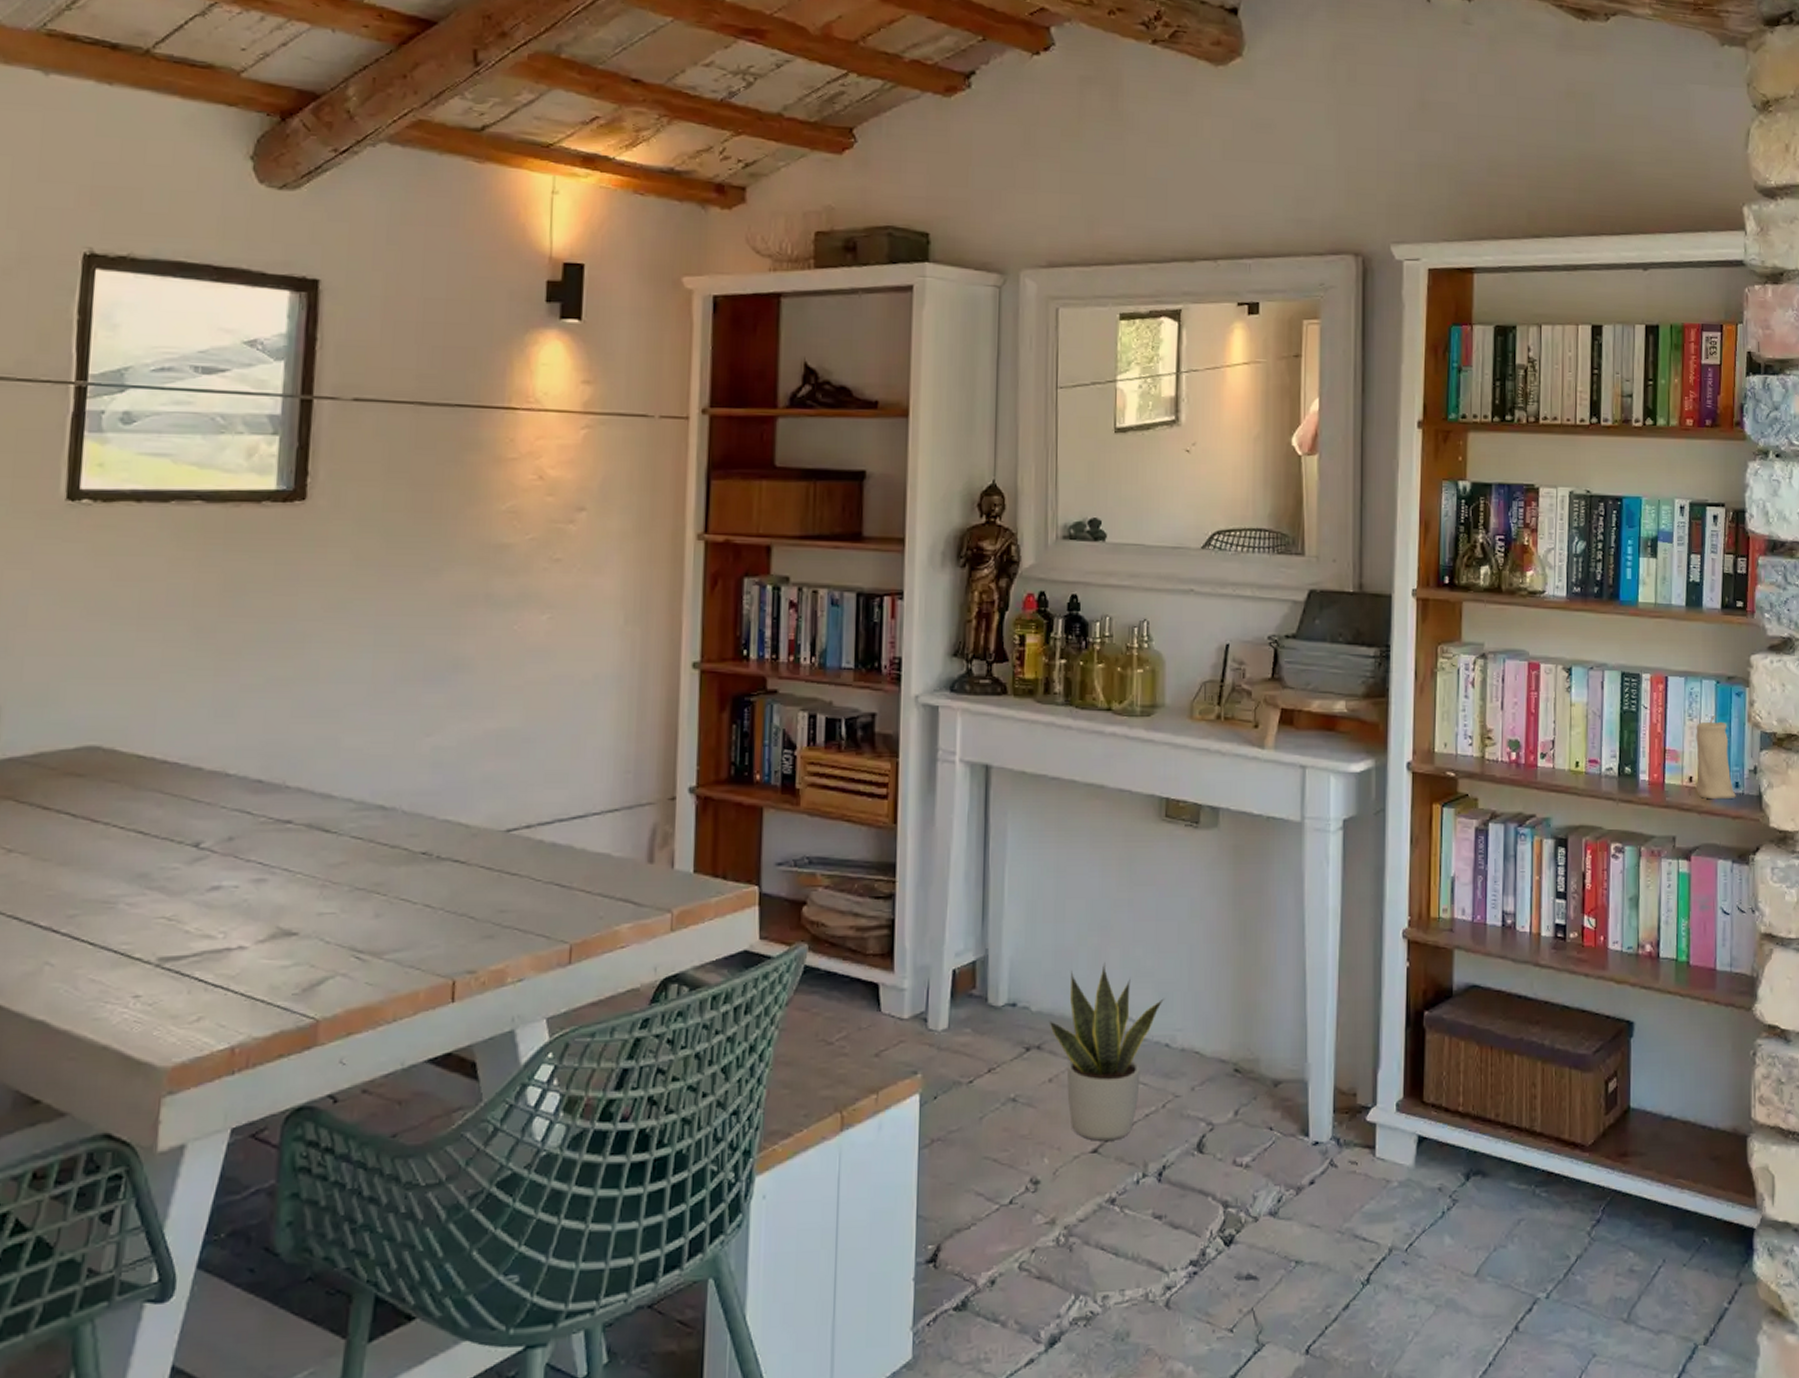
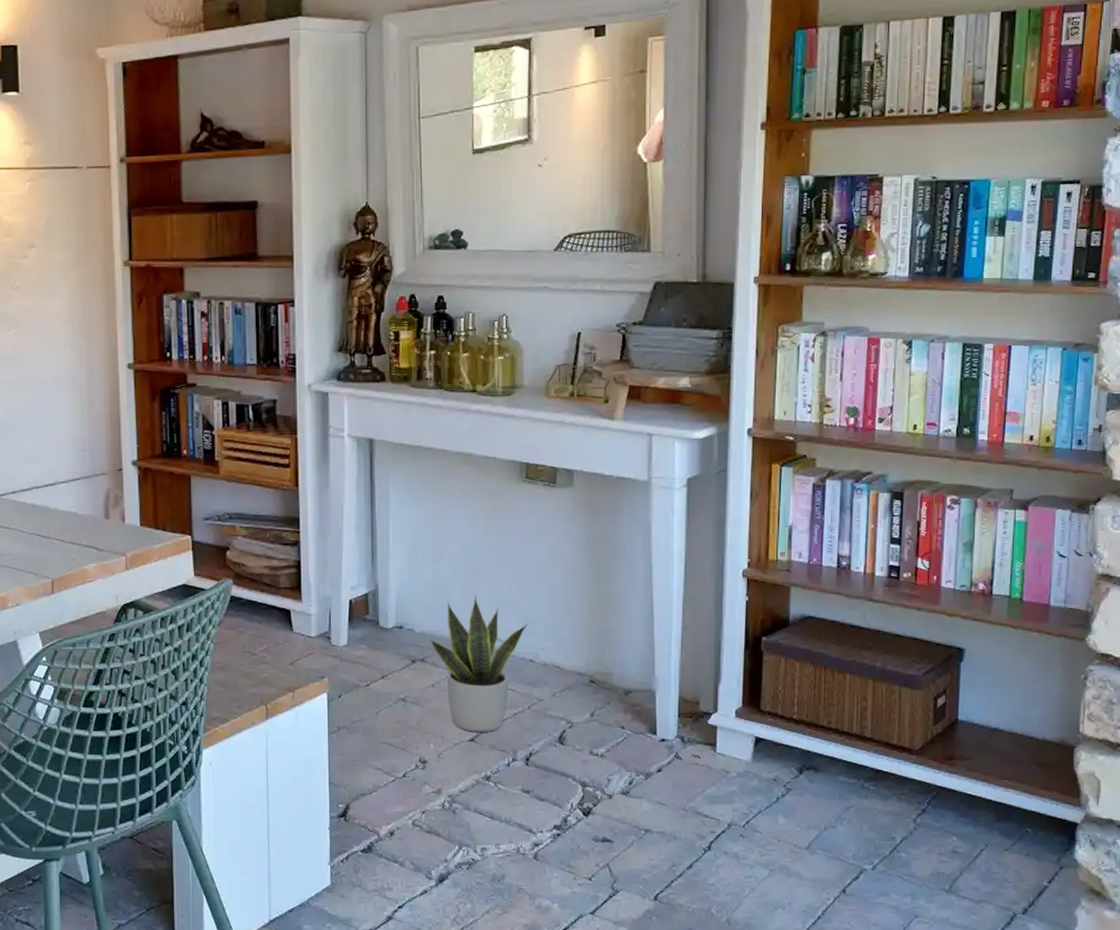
candle: present [1695,716,1736,800] -> none [1036,380,1078,456]

